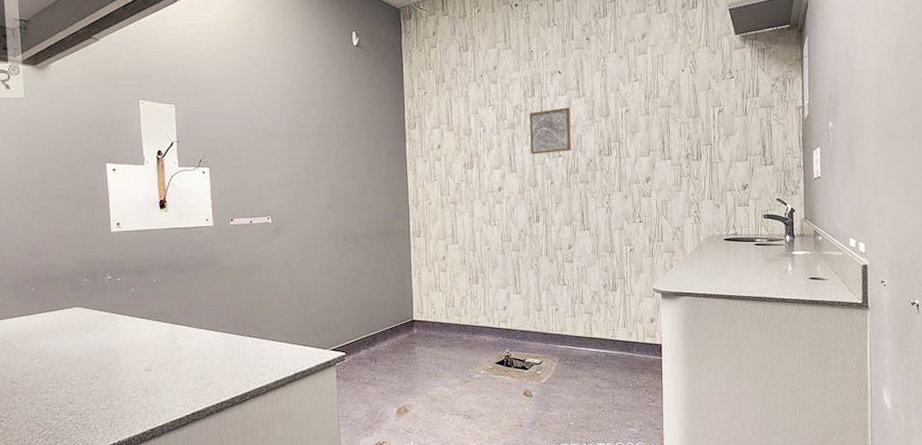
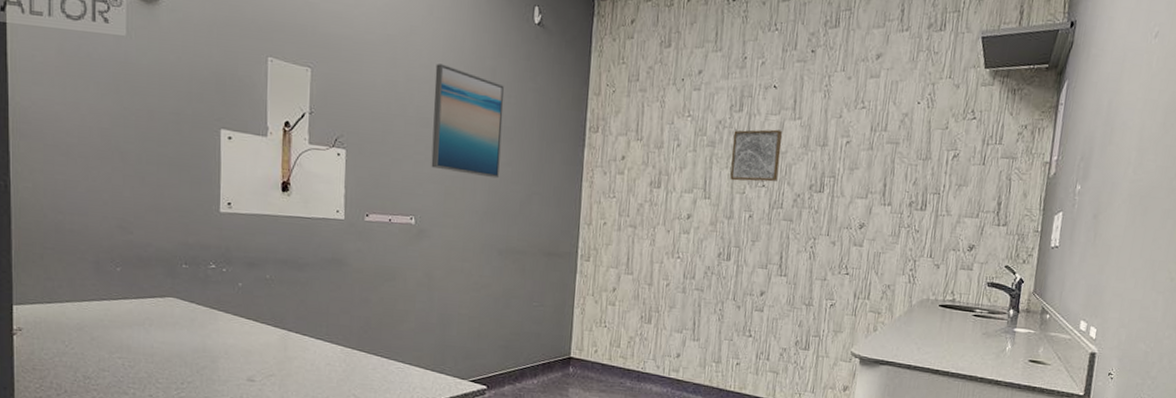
wall art: none [276,88,338,177] -> present [431,64,505,179]

